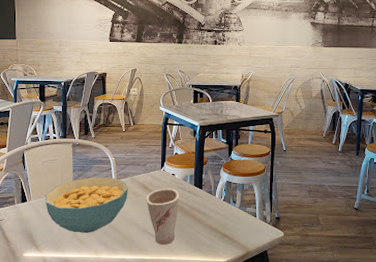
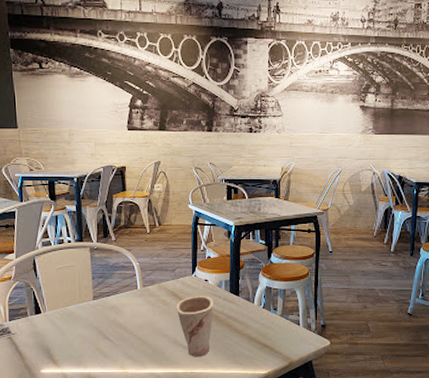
cereal bowl: present [46,176,128,233] -> none [62,284,156,346]

